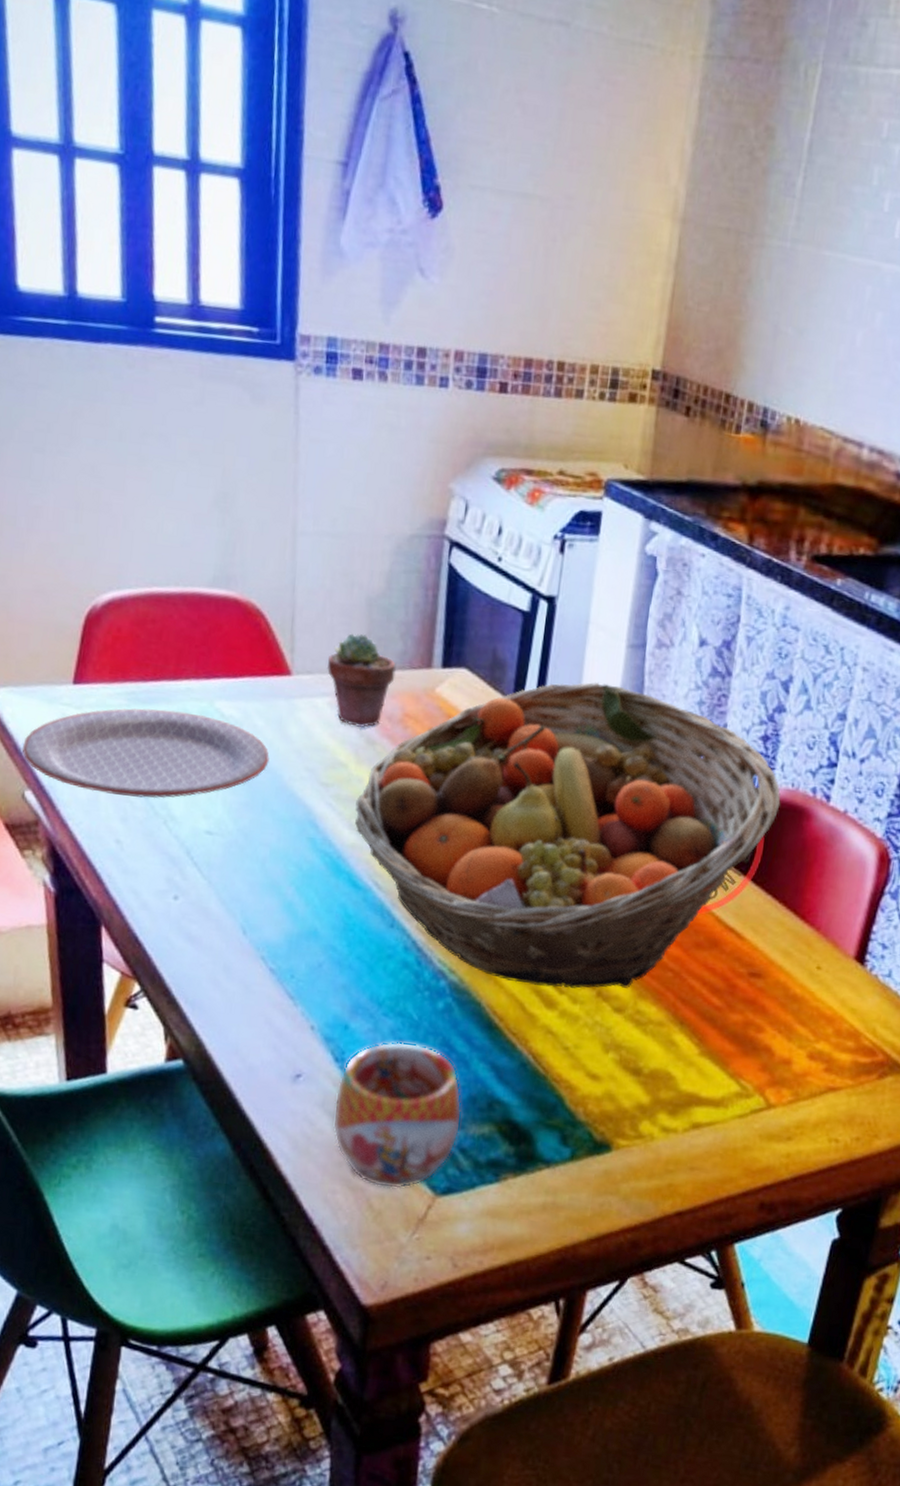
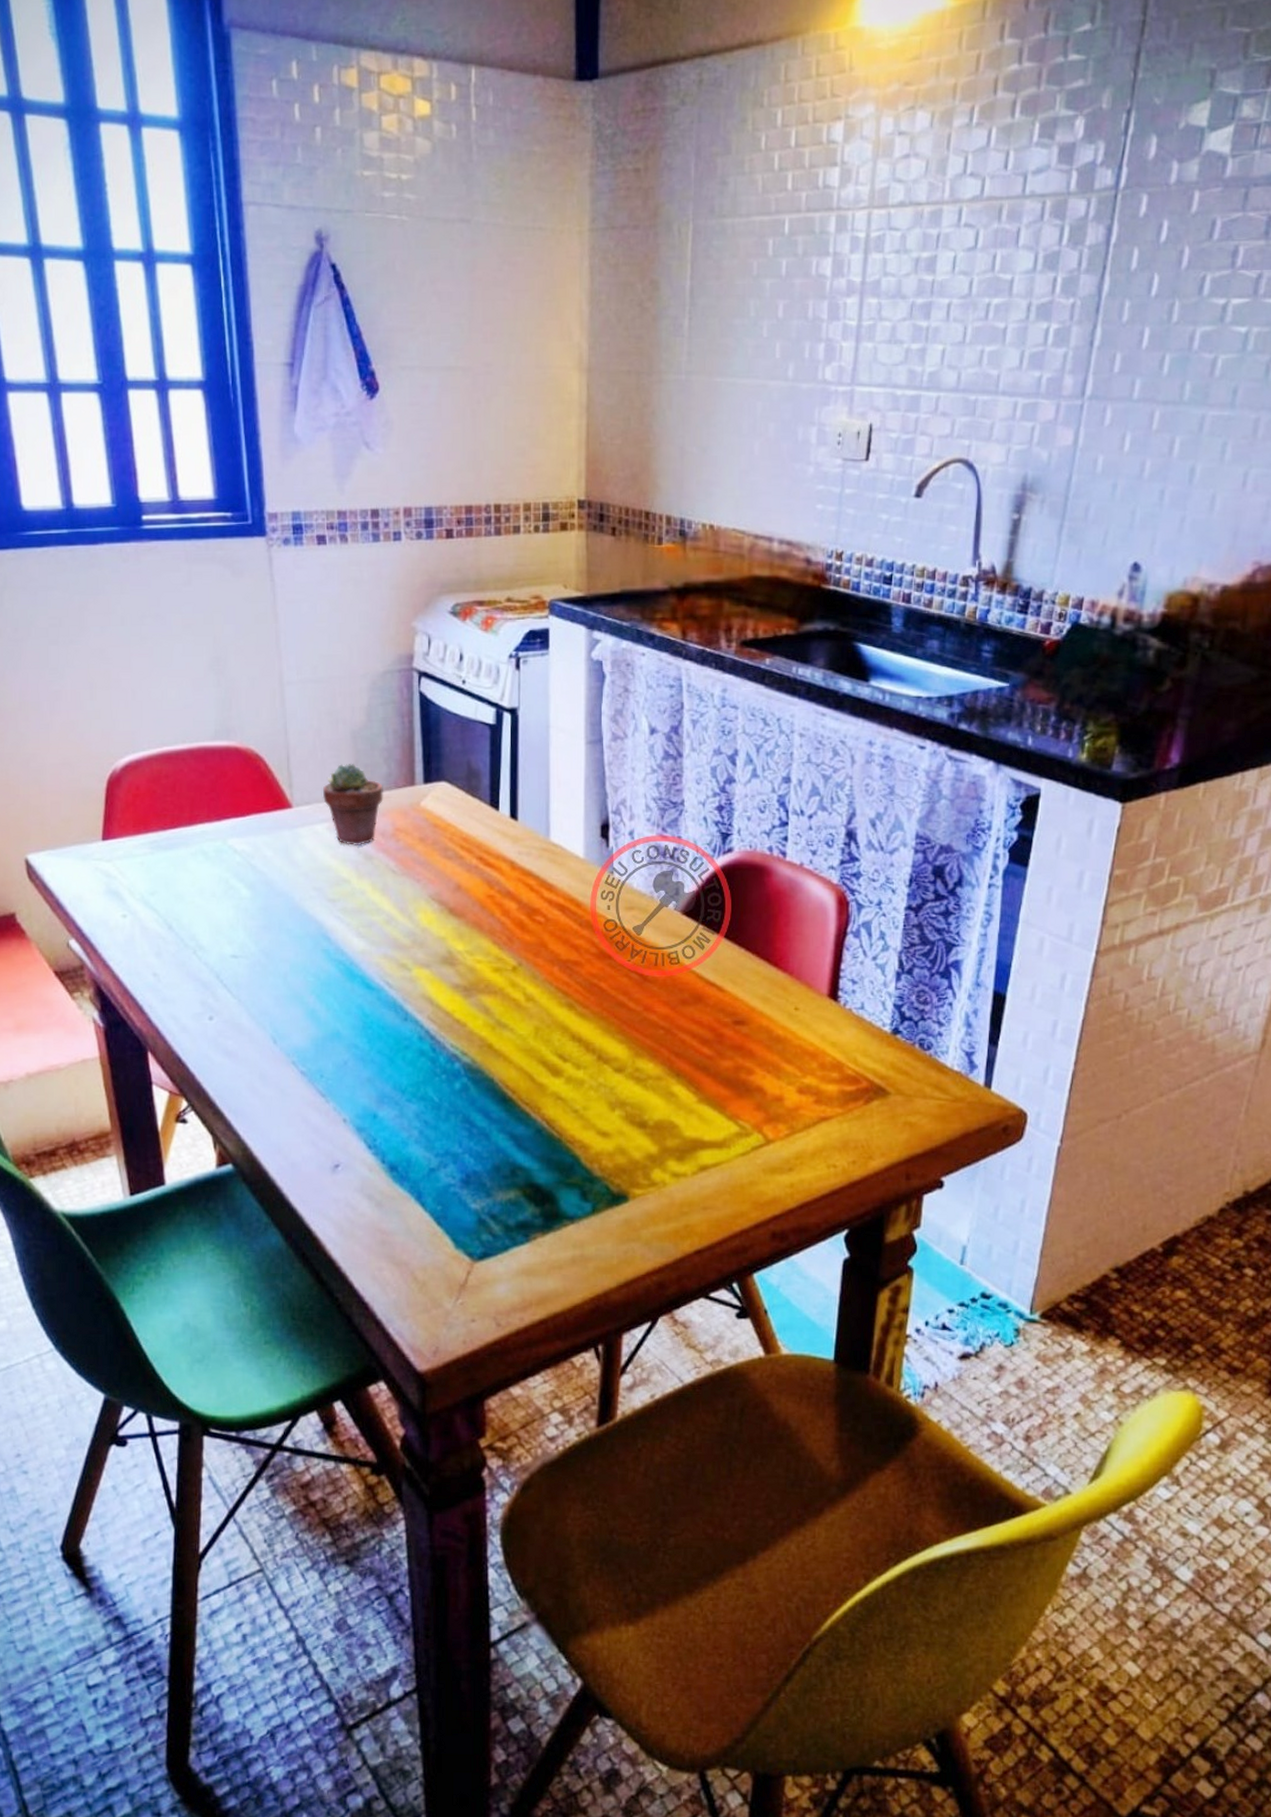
plate: present [21,708,269,798] -> none [63,853,280,933]
mug: present [332,1041,462,1189] -> none [372,1123,489,1260]
fruit basket: present [355,681,781,988] -> none [361,778,742,1057]

